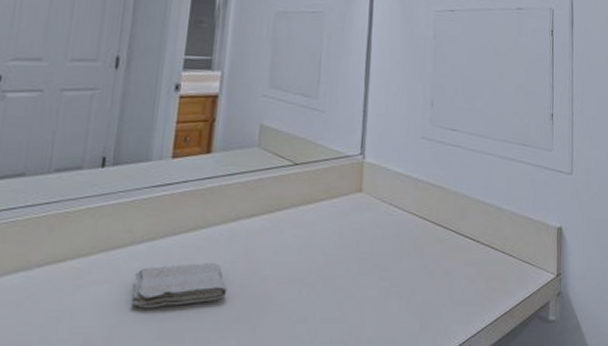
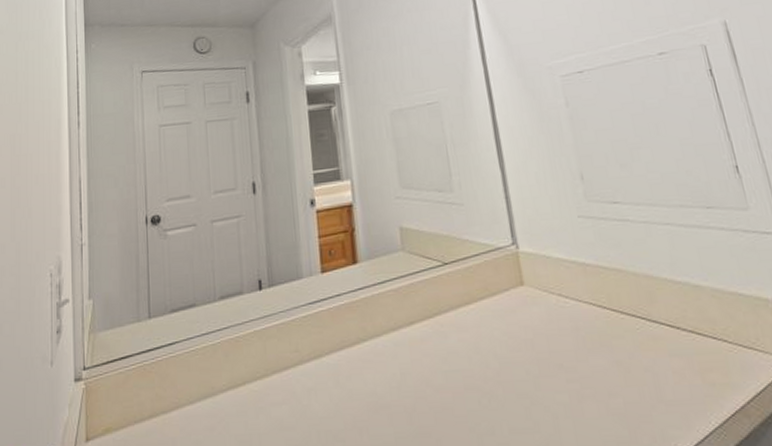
washcloth: present [132,263,228,309] -> none [309,377,403,428]

